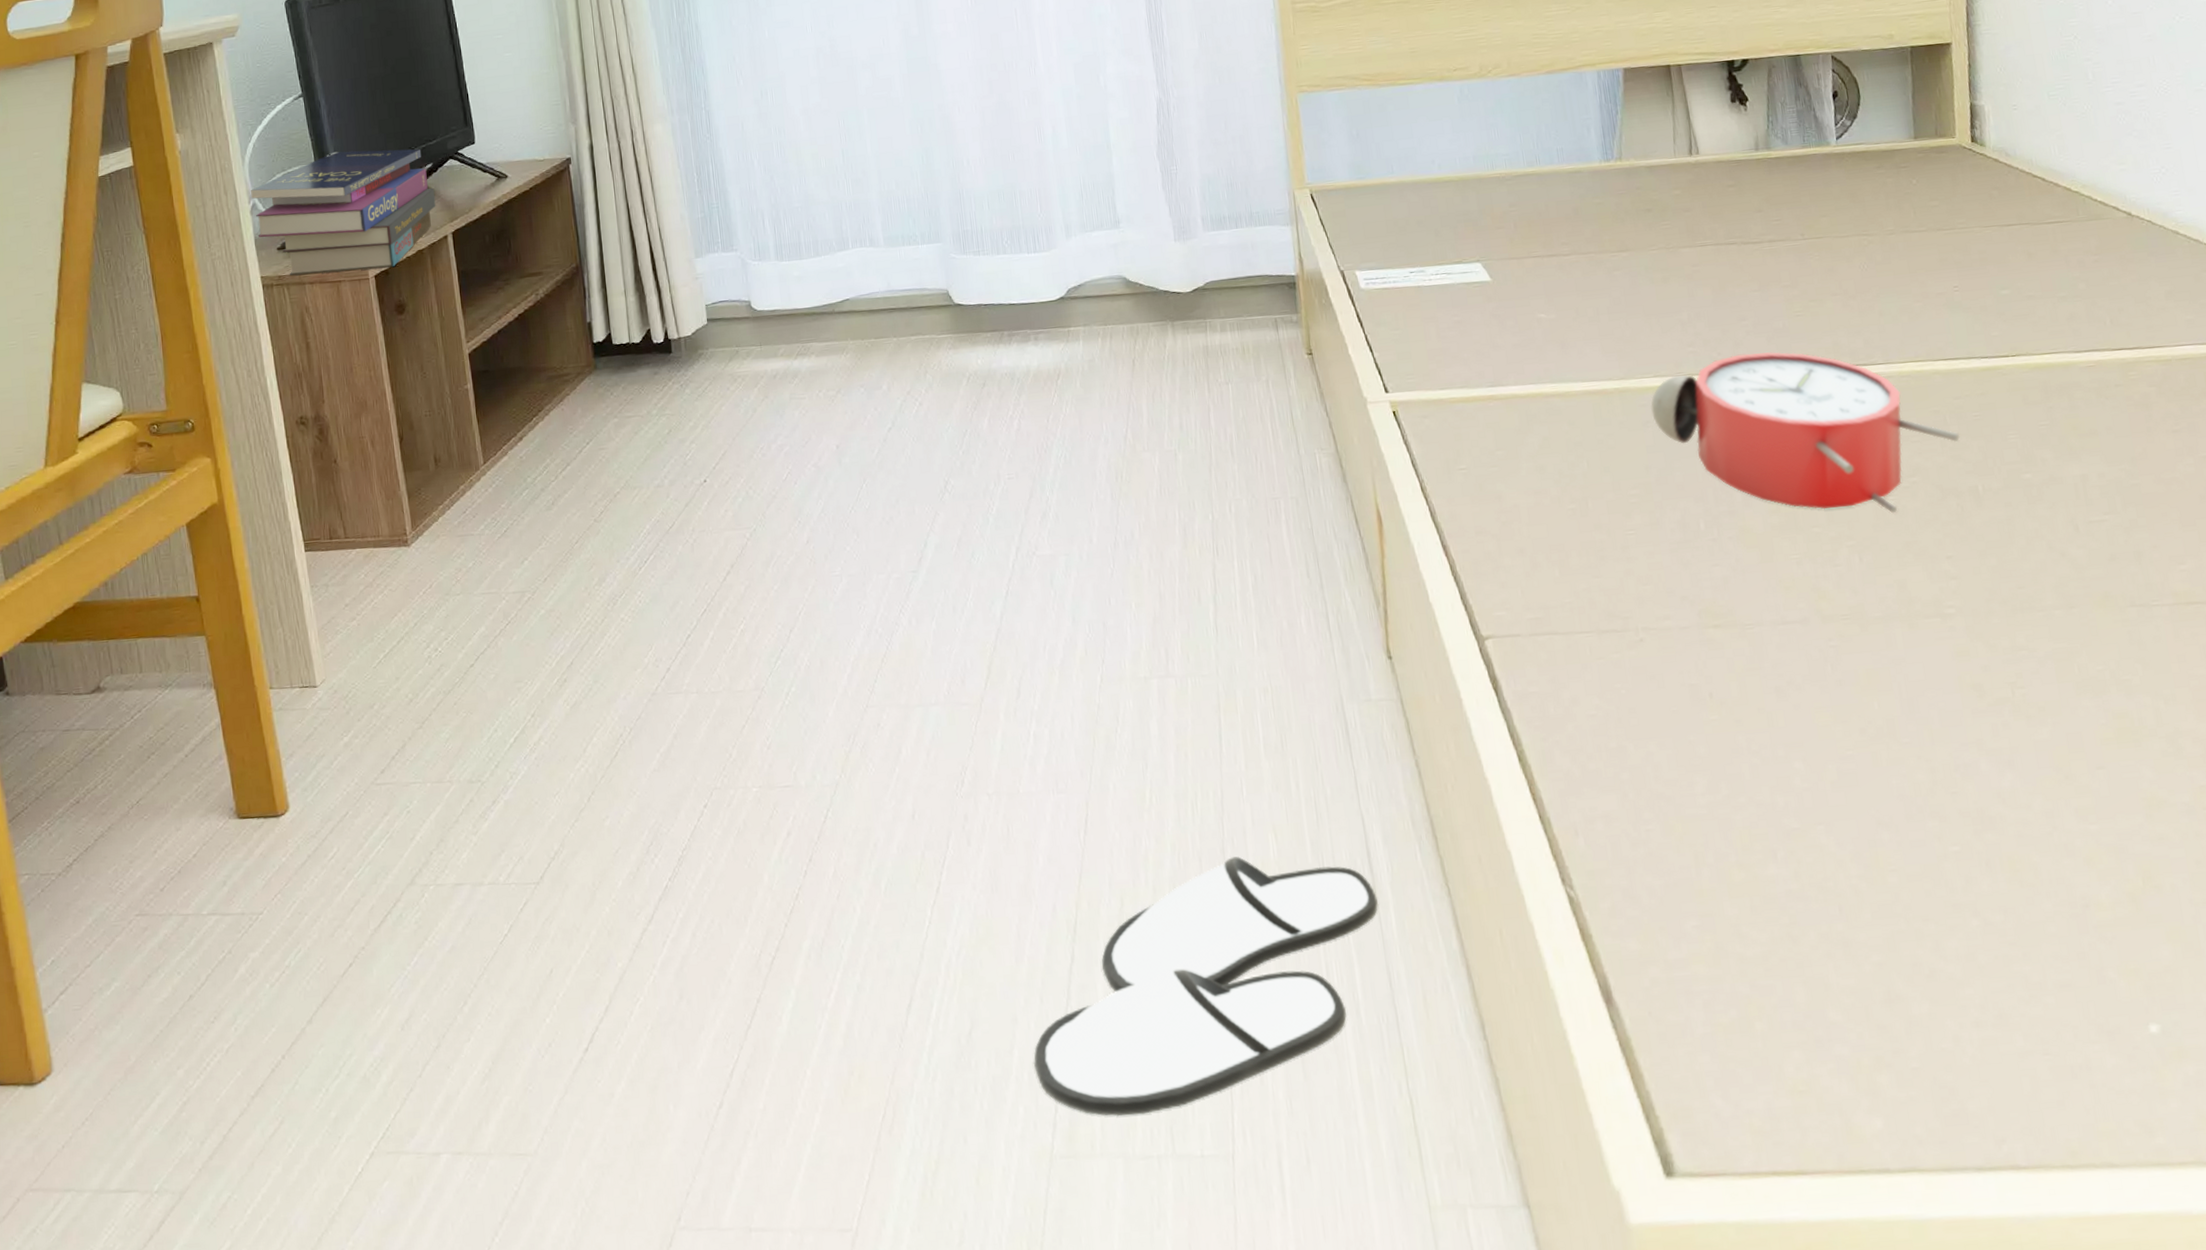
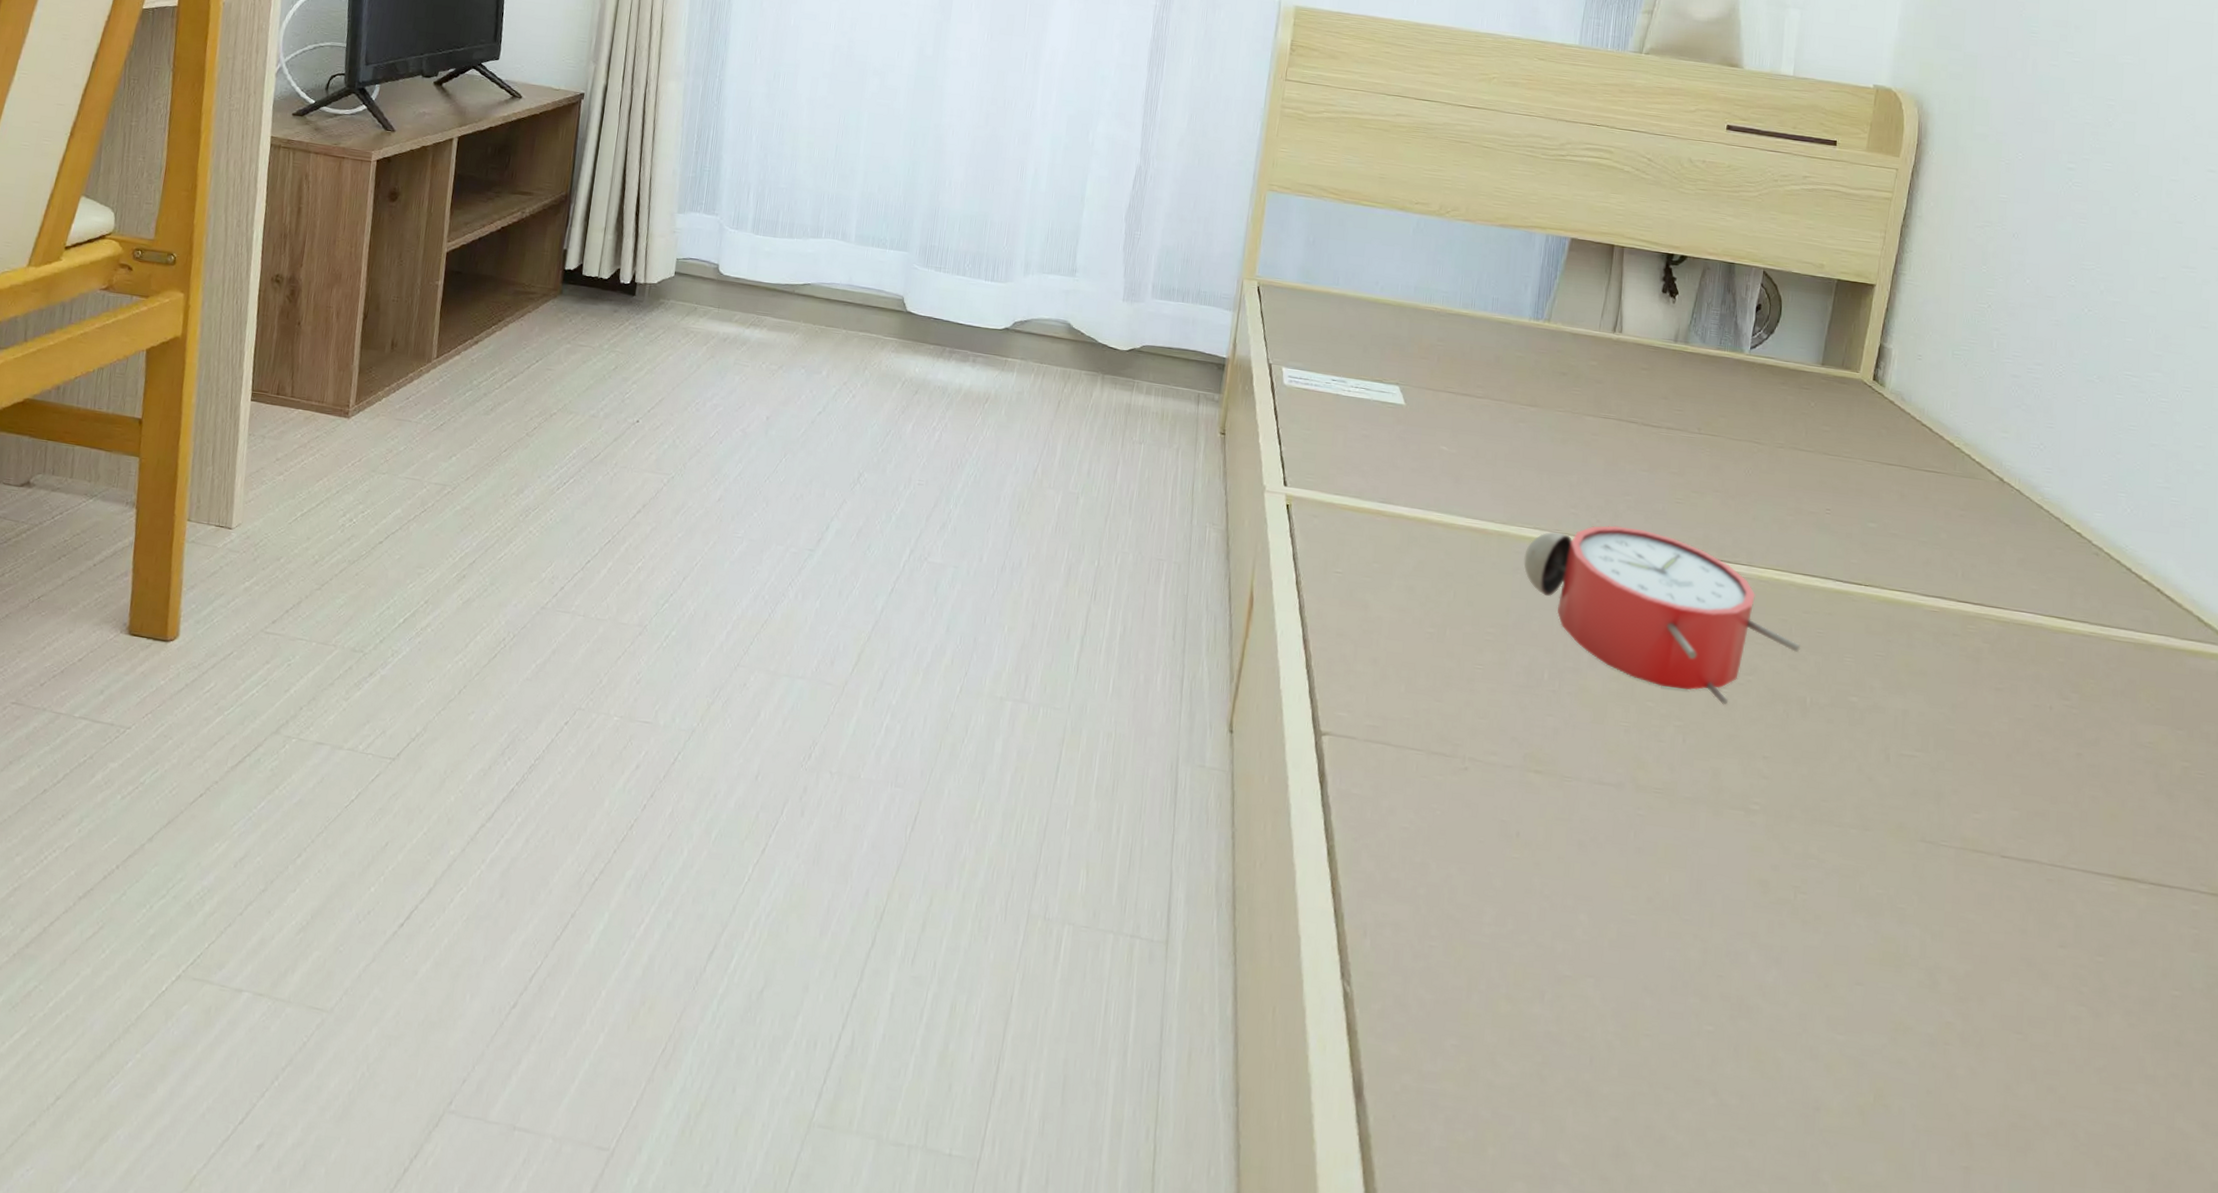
books: present [251,148,436,276] -> none [278,36,452,157]
slippers: present [1033,856,1379,1117] -> none [813,883,1168,1105]

